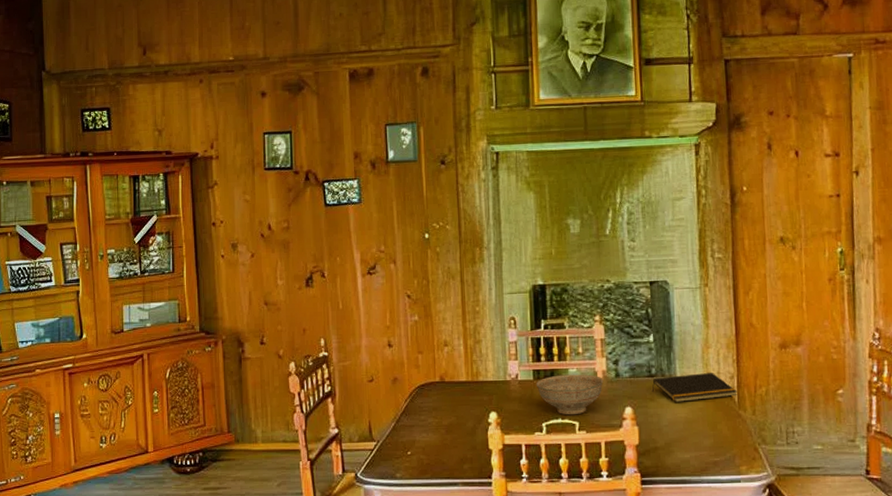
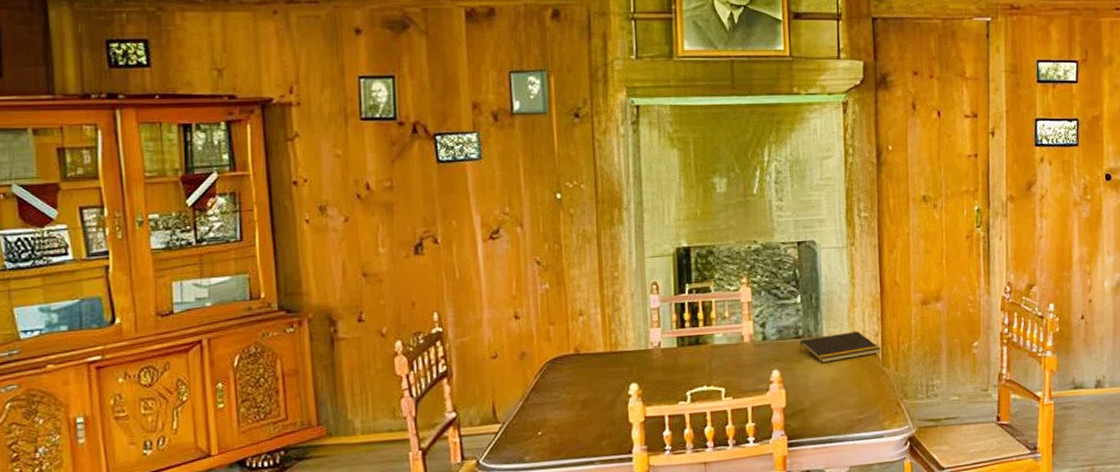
decorative bowl: present [535,374,604,415] -> none [679,338,751,382]

